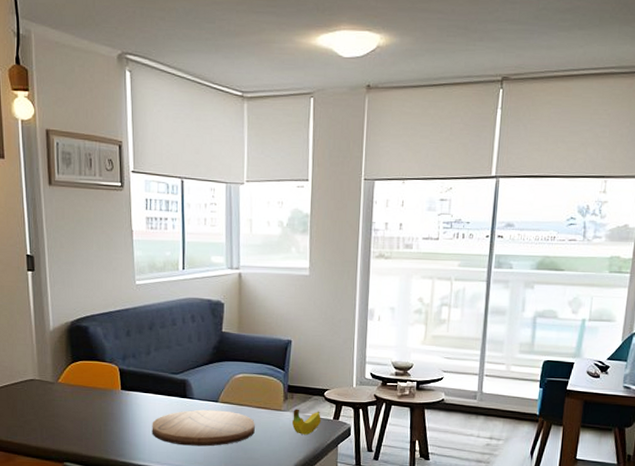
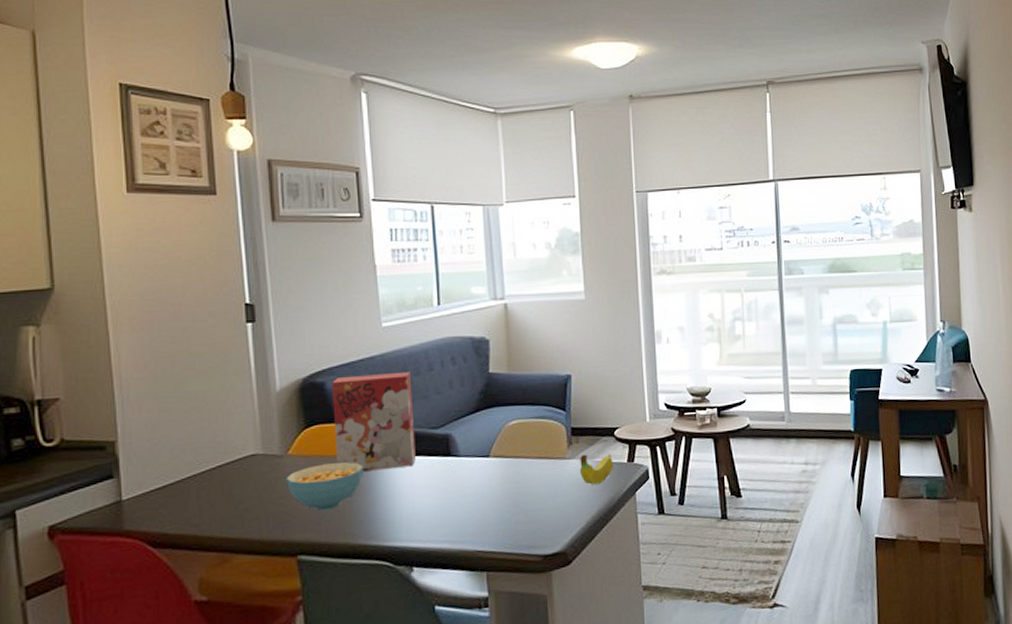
cereal bowl: none [56,393,117,430] -> present [285,462,364,511]
cereal box: none [94,323,159,403] -> present [332,371,416,472]
cutting board: present [152,409,255,447] -> none [409,466,536,516]

